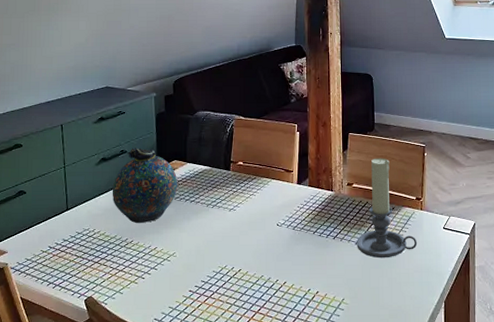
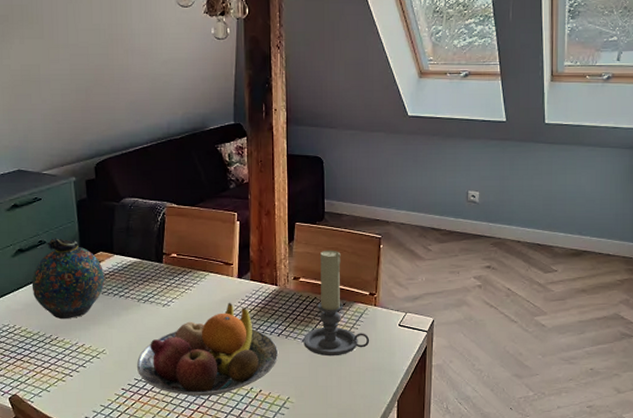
fruit bowl: none [203,207,334,298] -> present [136,302,279,397]

